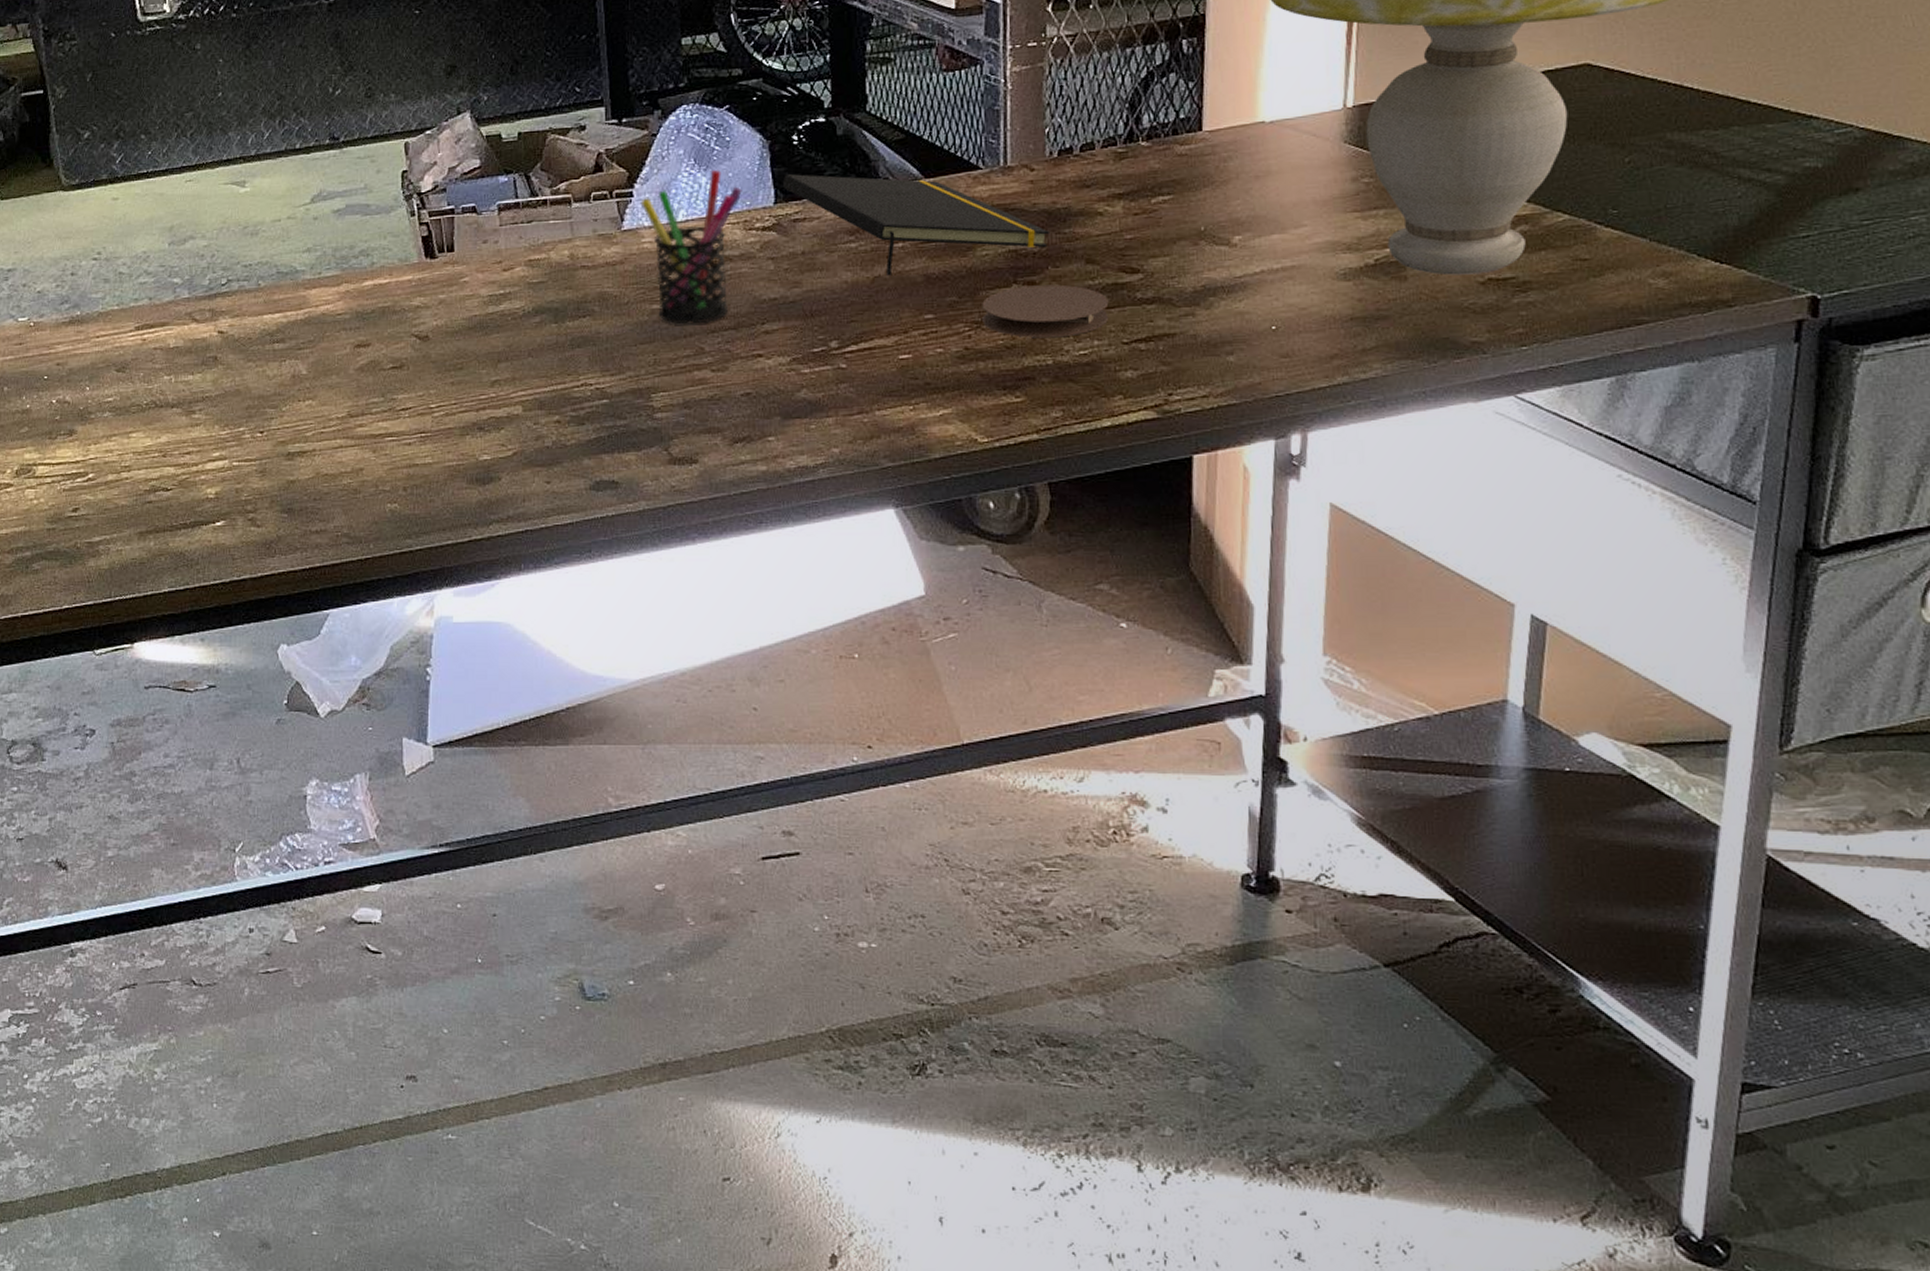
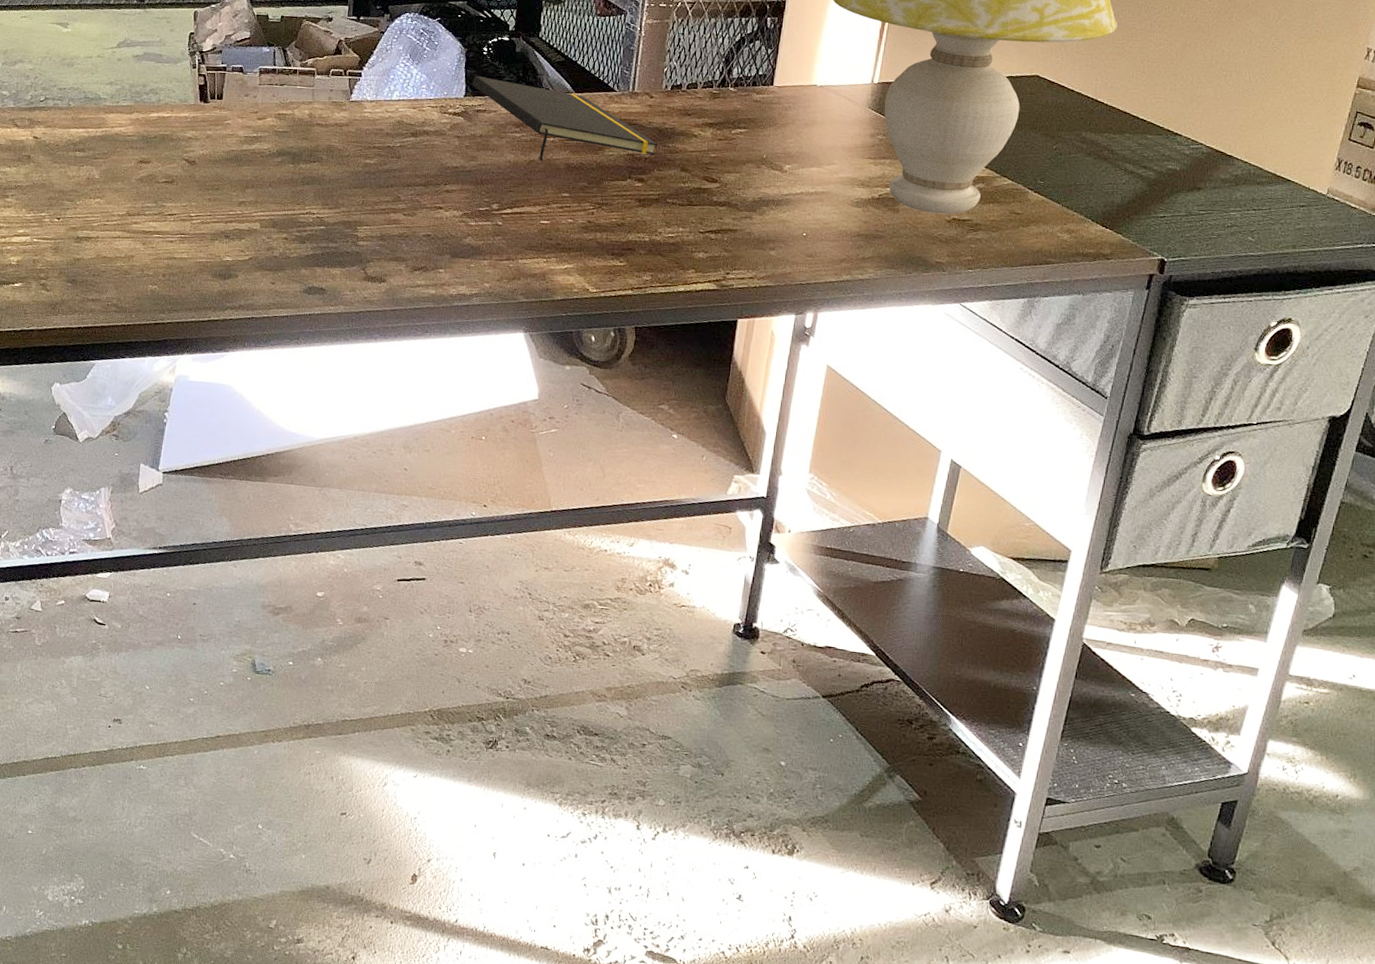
pen holder: present [640,170,742,325] -> none [366,65,442,179]
coaster: present [982,284,1109,339] -> none [603,181,694,222]

